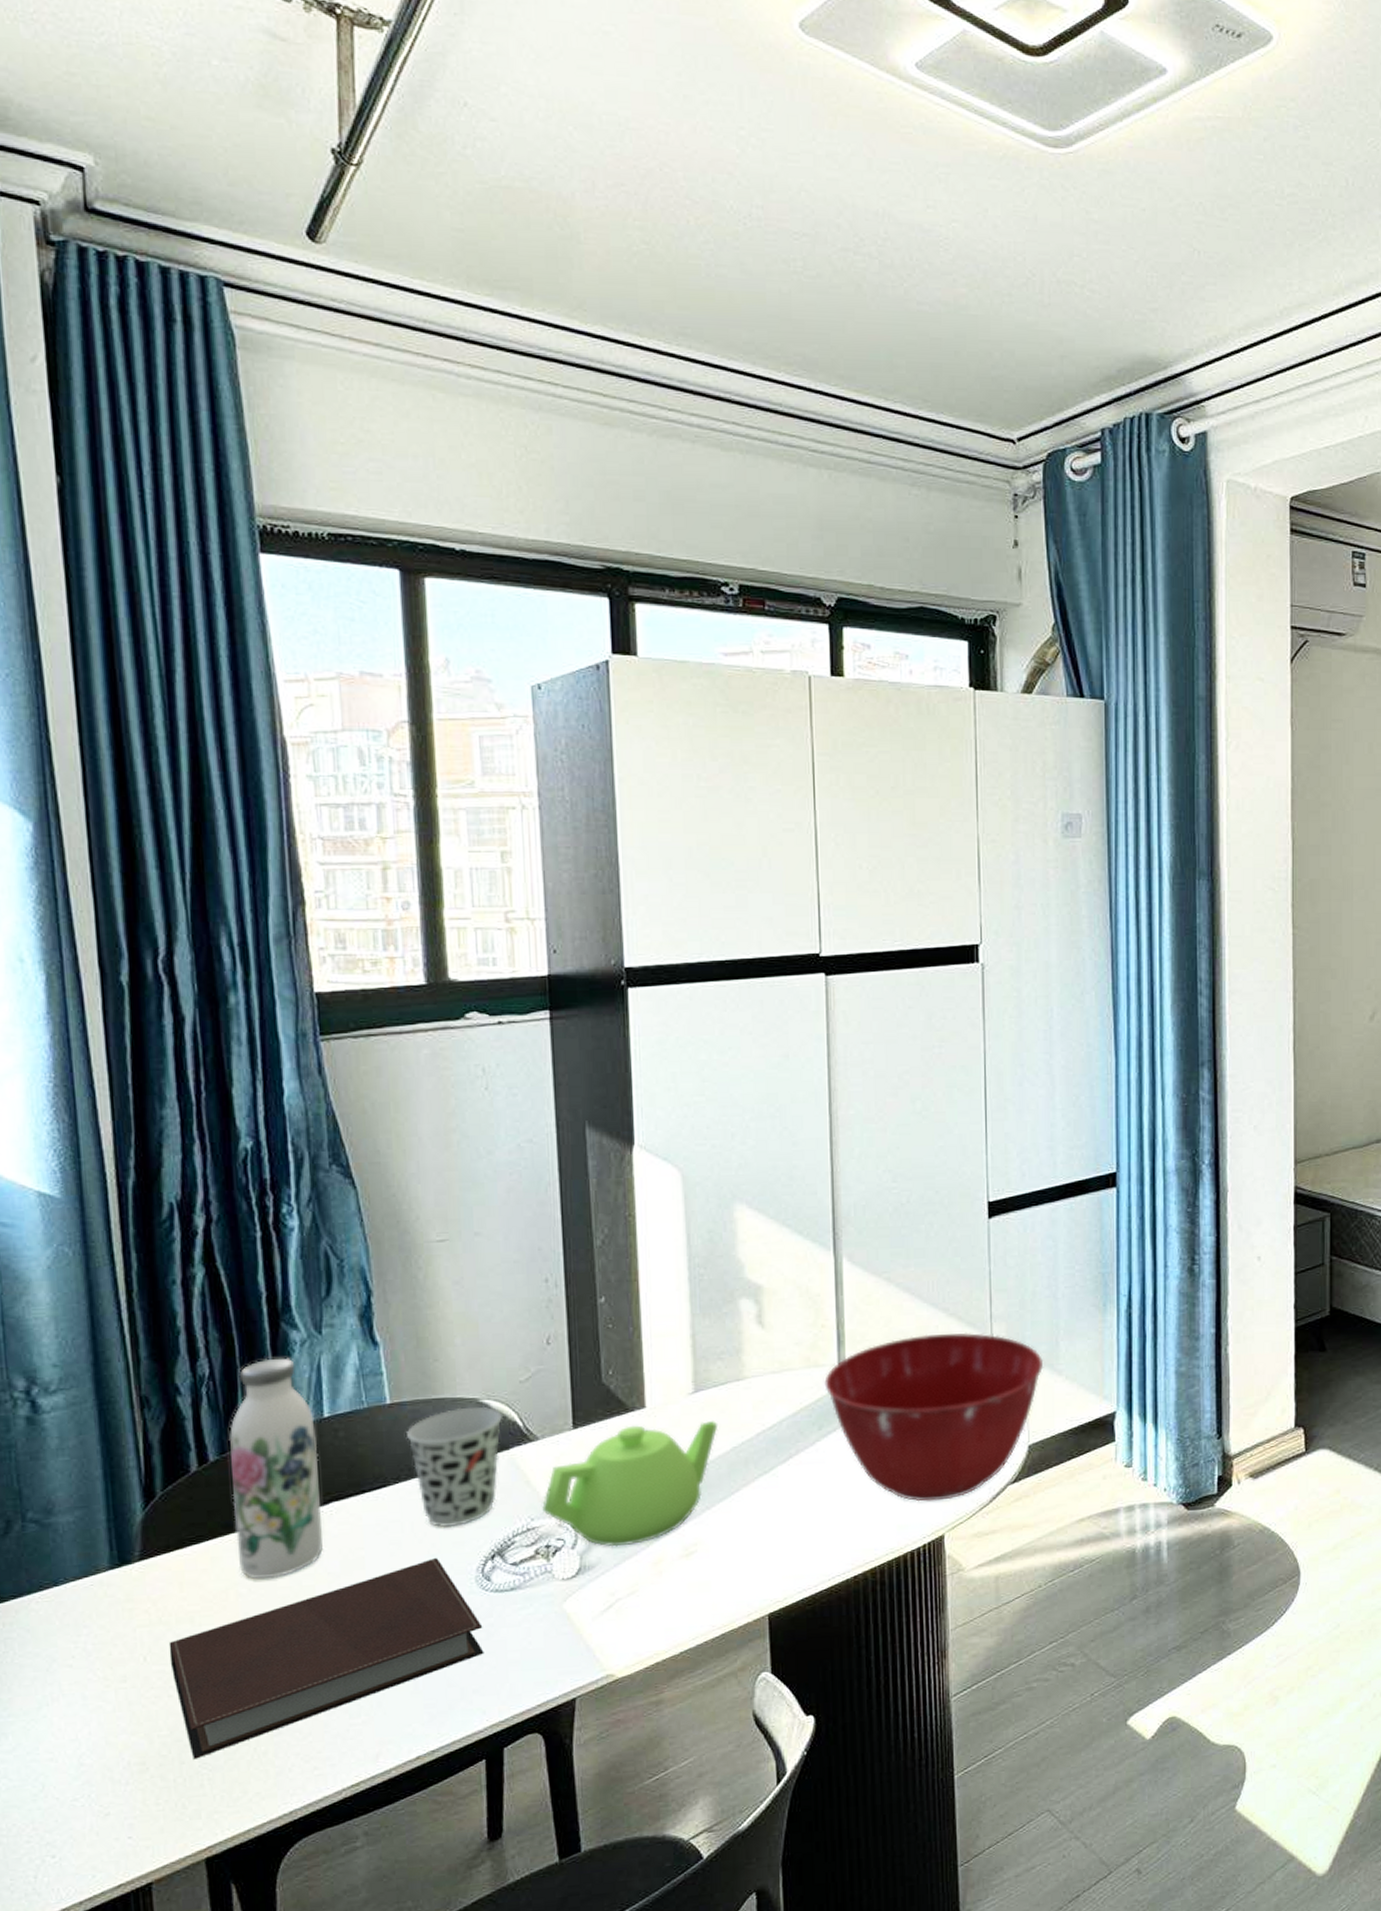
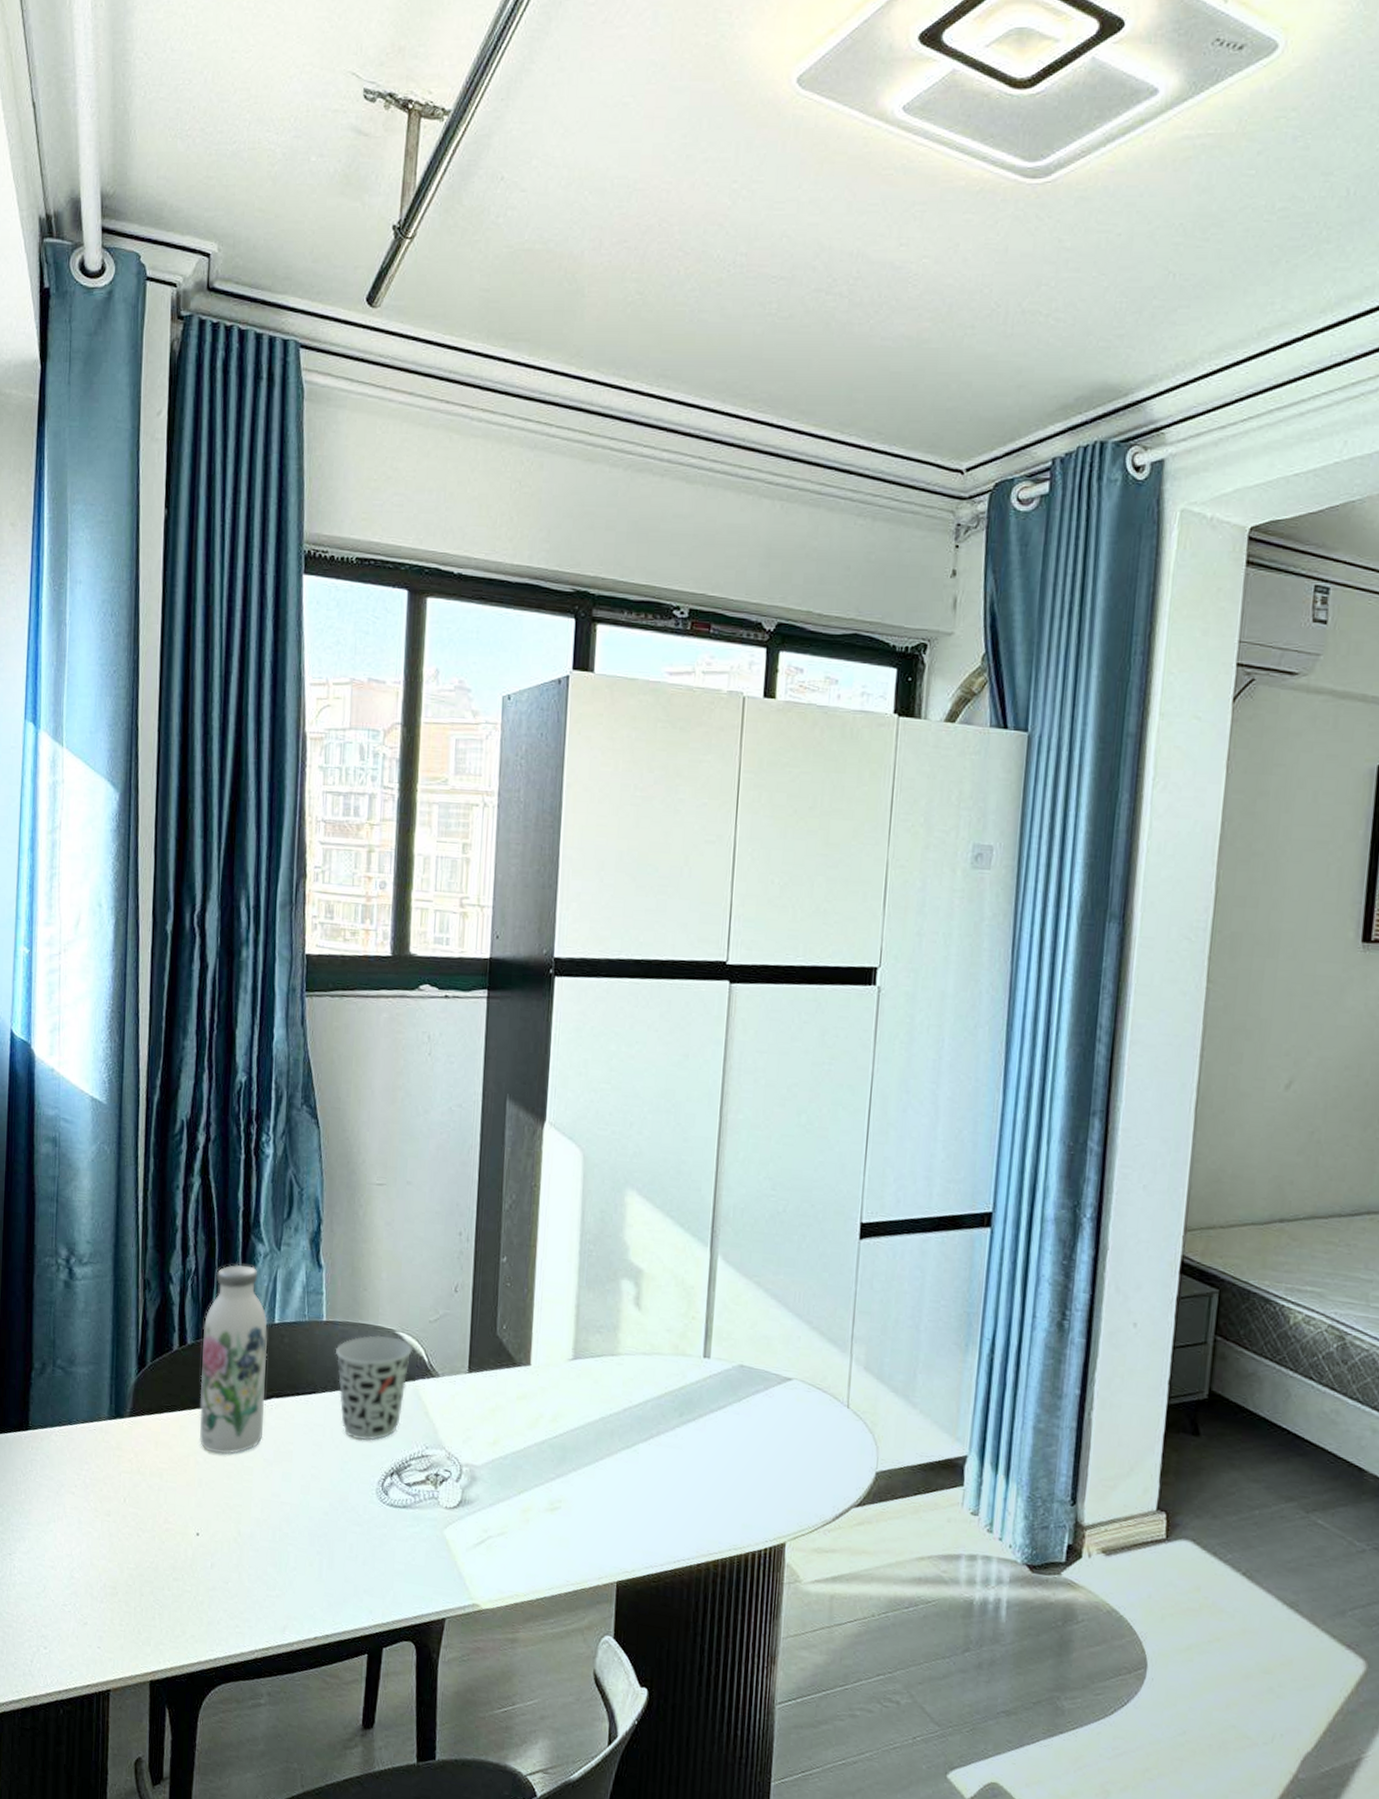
notebook: present [168,1558,484,1759] -> none [142,1464,378,1595]
teapot: present [542,1420,719,1547] -> none [436,1379,591,1489]
mixing bowl: present [824,1332,1044,1502] -> none [689,1342,900,1509]

